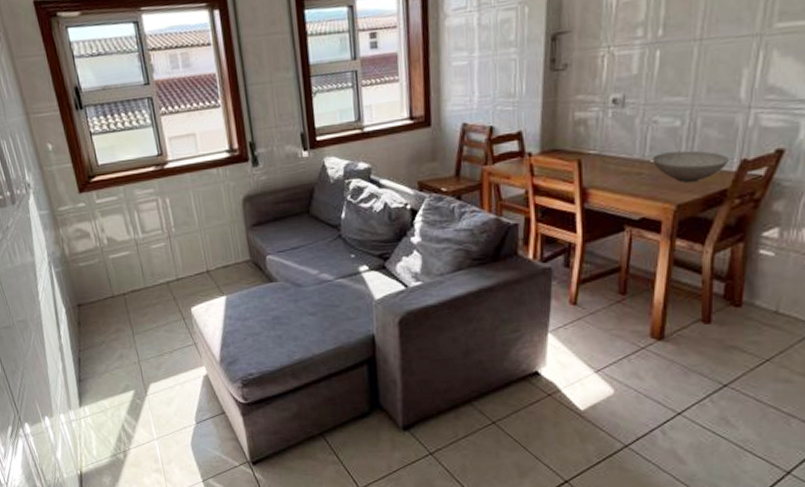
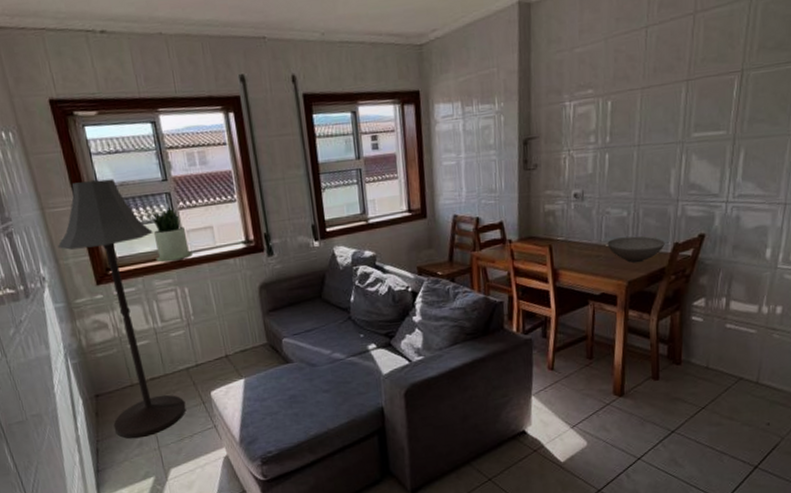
floor lamp: none [41,82,166,351] -> present [57,178,186,439]
planter: none [130,111,175,172] -> present [149,206,194,263]

